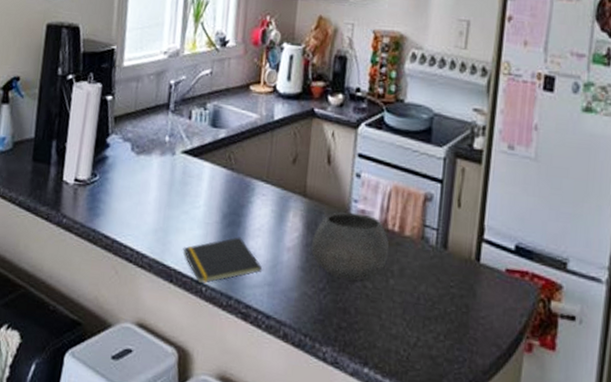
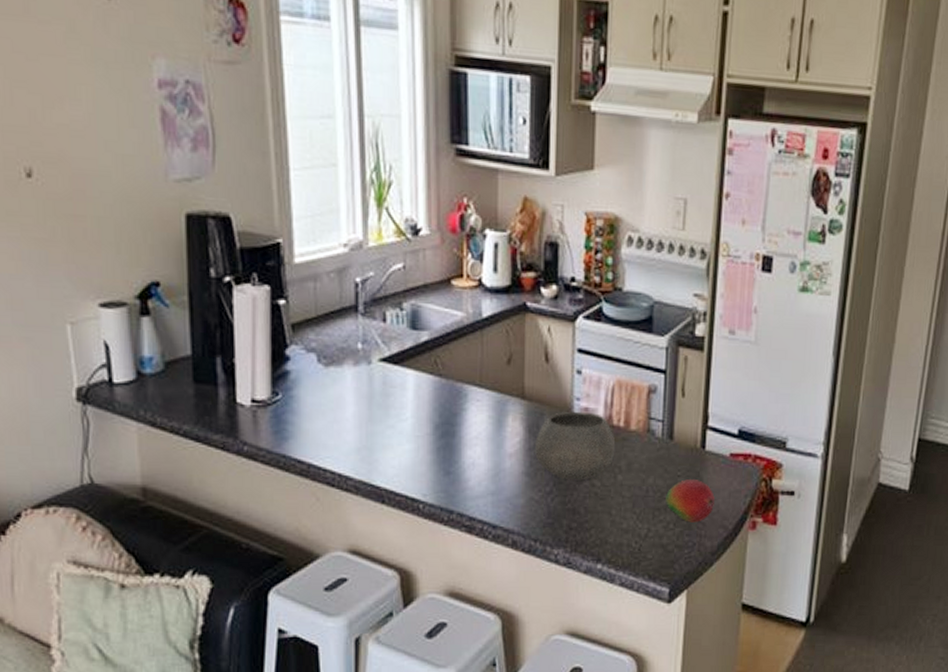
notepad: present [183,237,263,284] -> none [392,448,484,501]
fruit: none [437,291,488,337] -> present [666,479,715,523]

